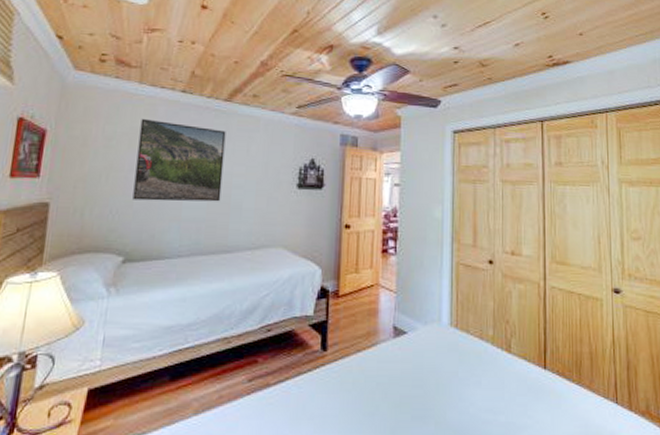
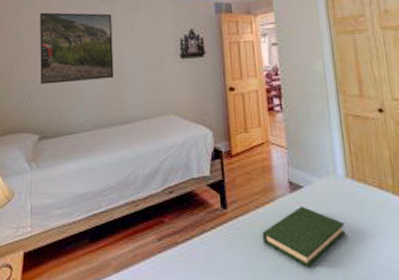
hardback book: none [359,351,443,415] -> present [262,205,346,268]

